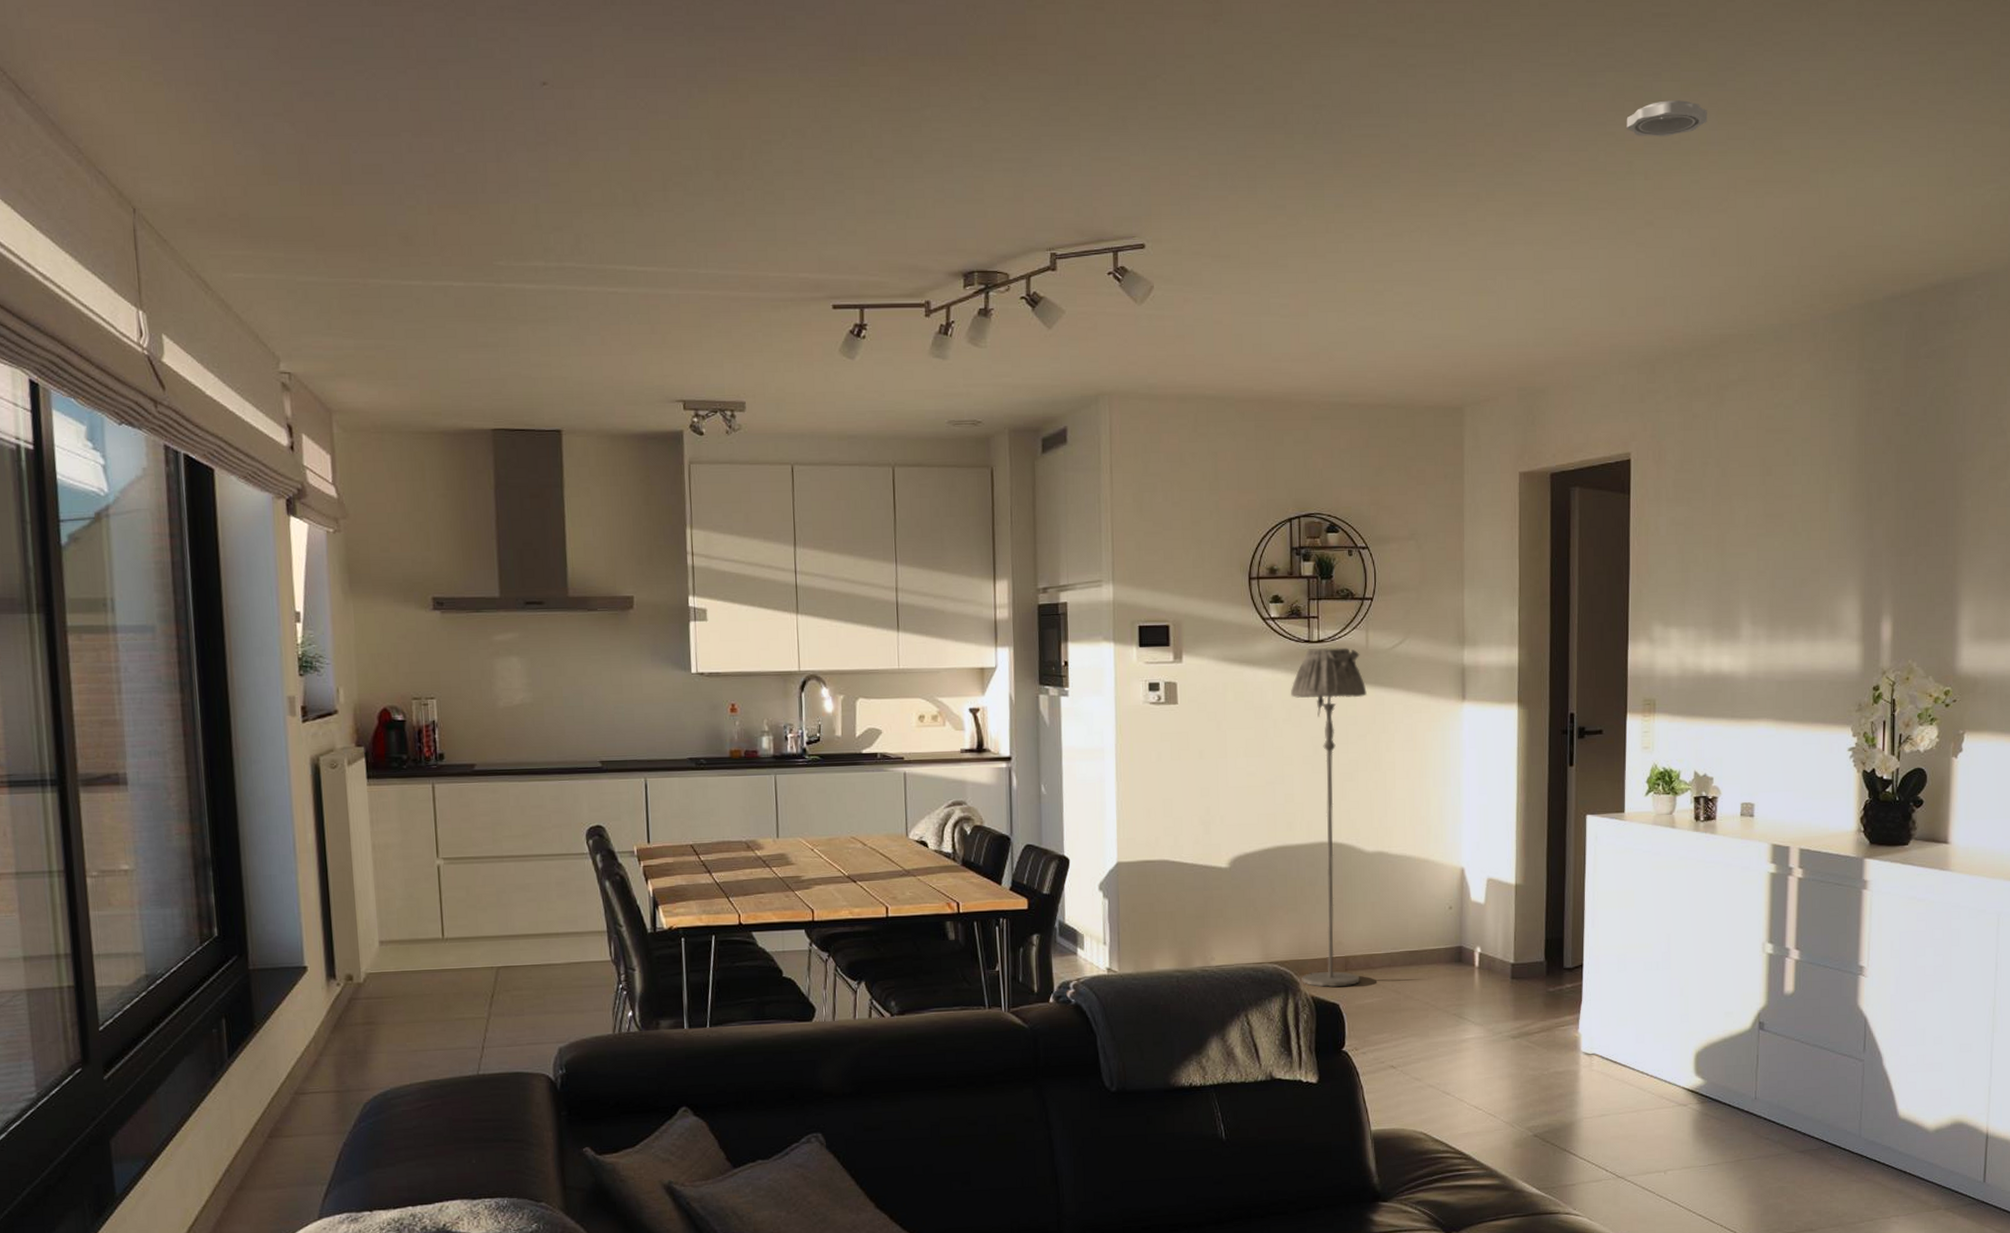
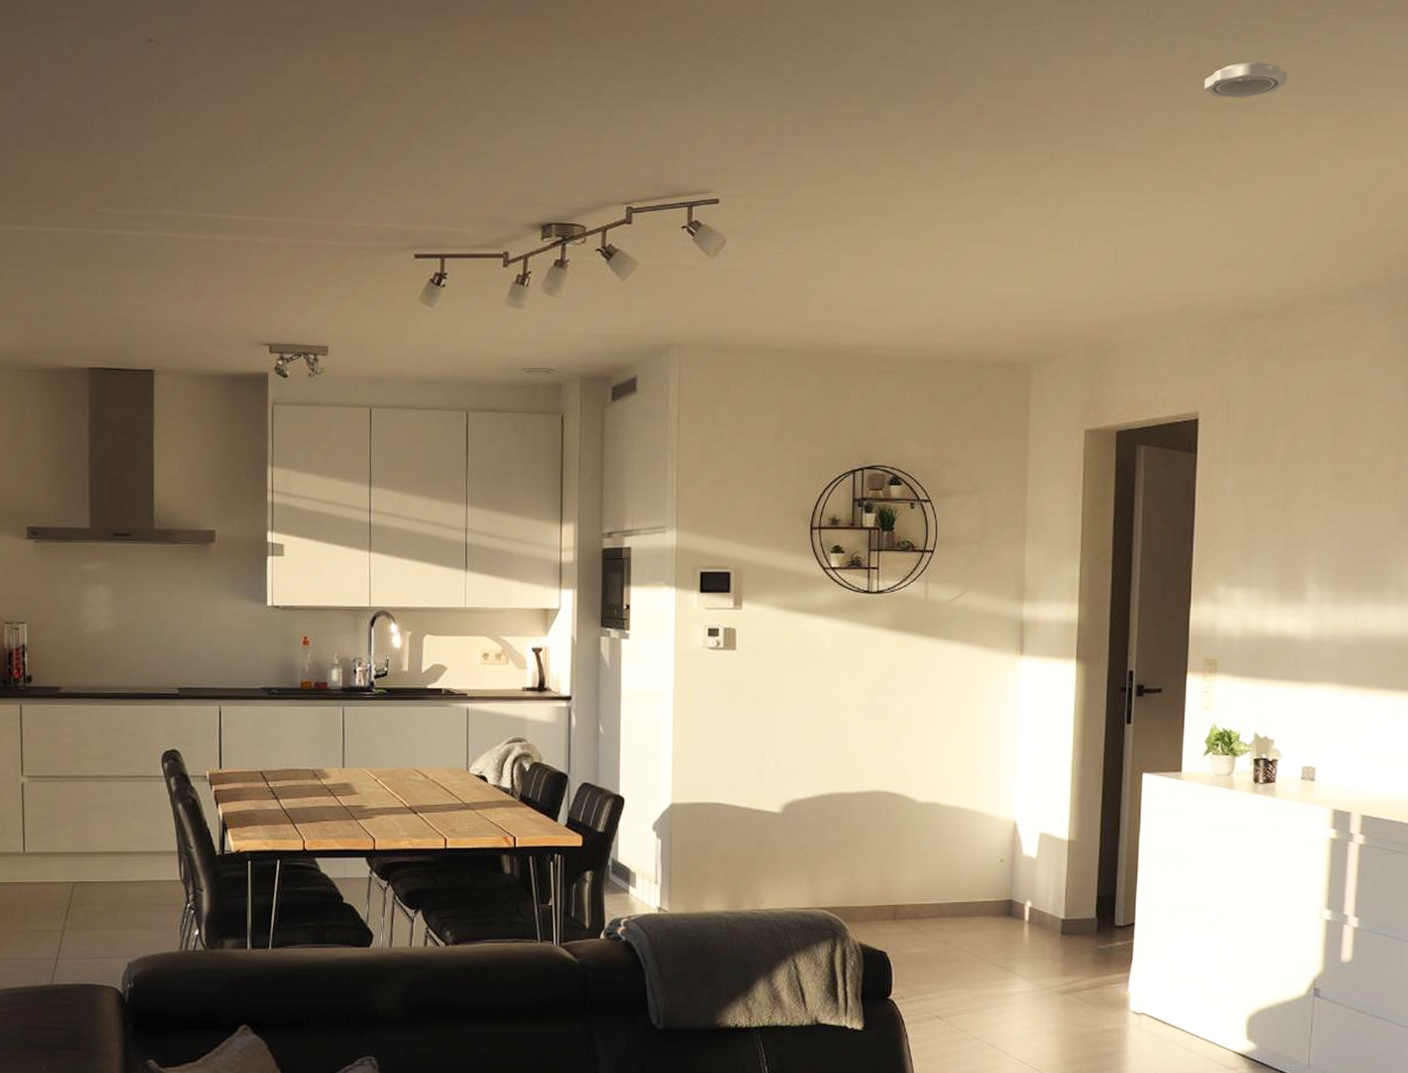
floor lamp: present [1291,647,1367,987] -> none [849,598,924,935]

